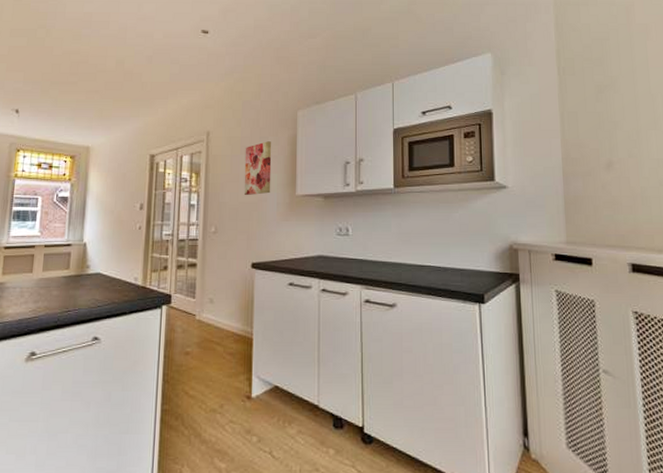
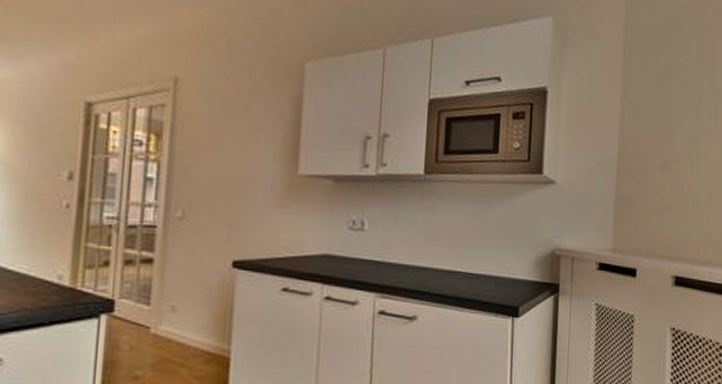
wall art: present [243,141,272,196] -> none [225,99,268,171]

